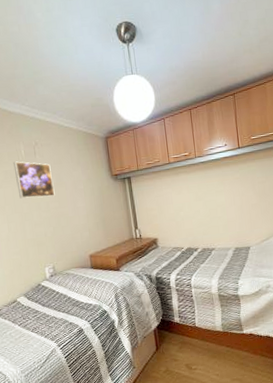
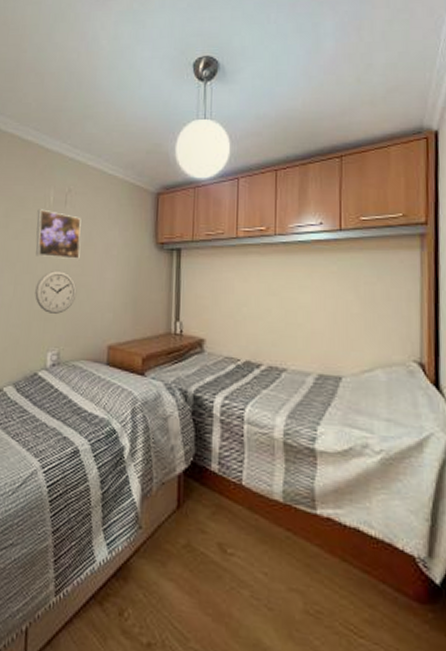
wall clock: none [25,206,59,240] -> present [35,270,77,314]

